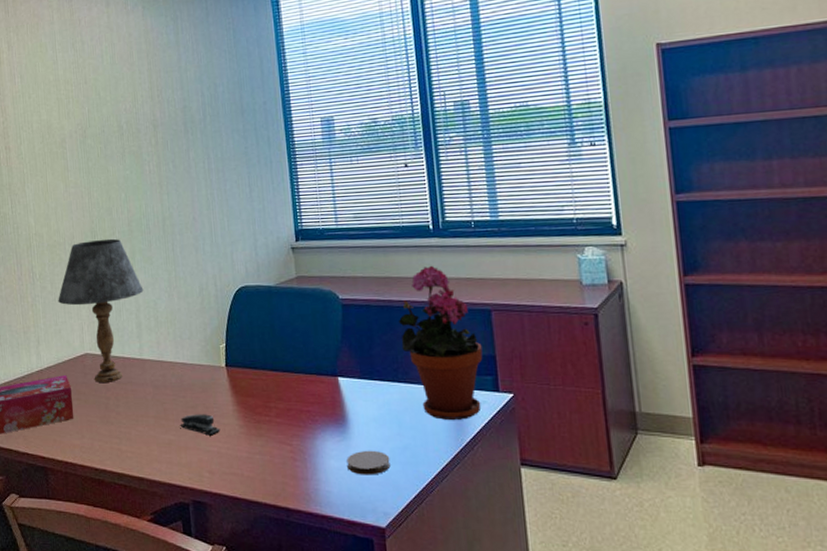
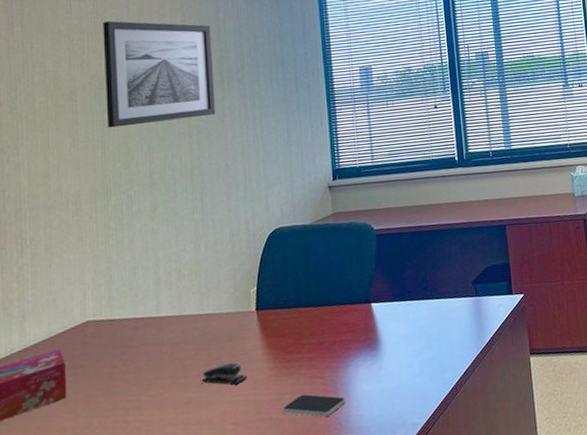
table lamp: present [58,238,144,382] -> none [54,193,165,351]
wall art: none [82,70,182,176] -> present [103,20,216,128]
smartphone: none [253,458,314,484] -> present [283,394,345,417]
coaster: present [346,450,391,475] -> none [378,366,419,393]
potted plant: present [398,265,483,420] -> none [427,191,499,327]

